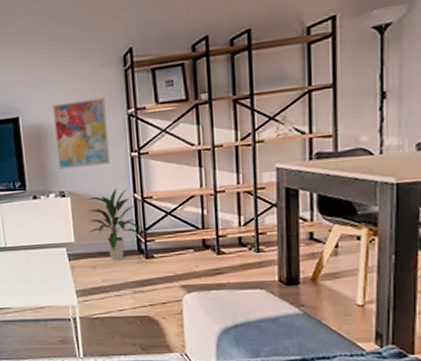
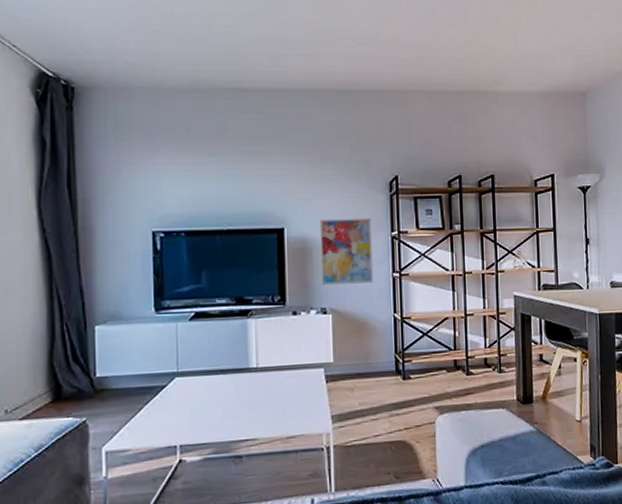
indoor plant: present [86,187,139,260] -> none [348,306,398,381]

